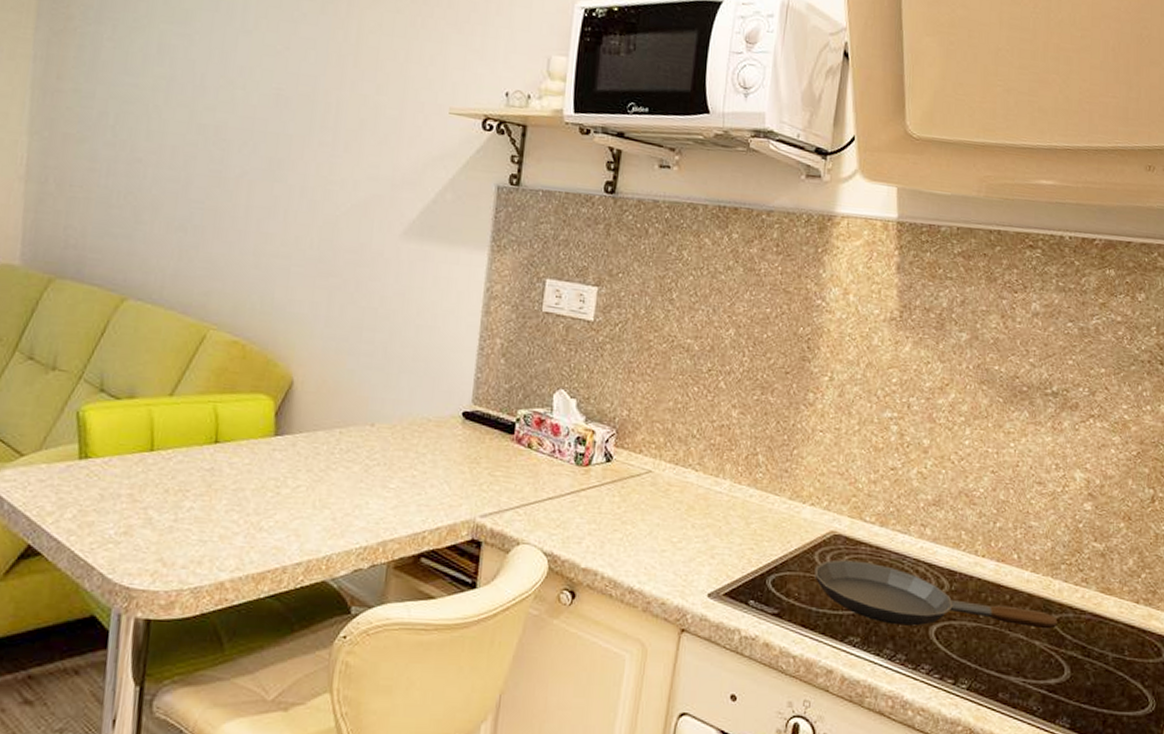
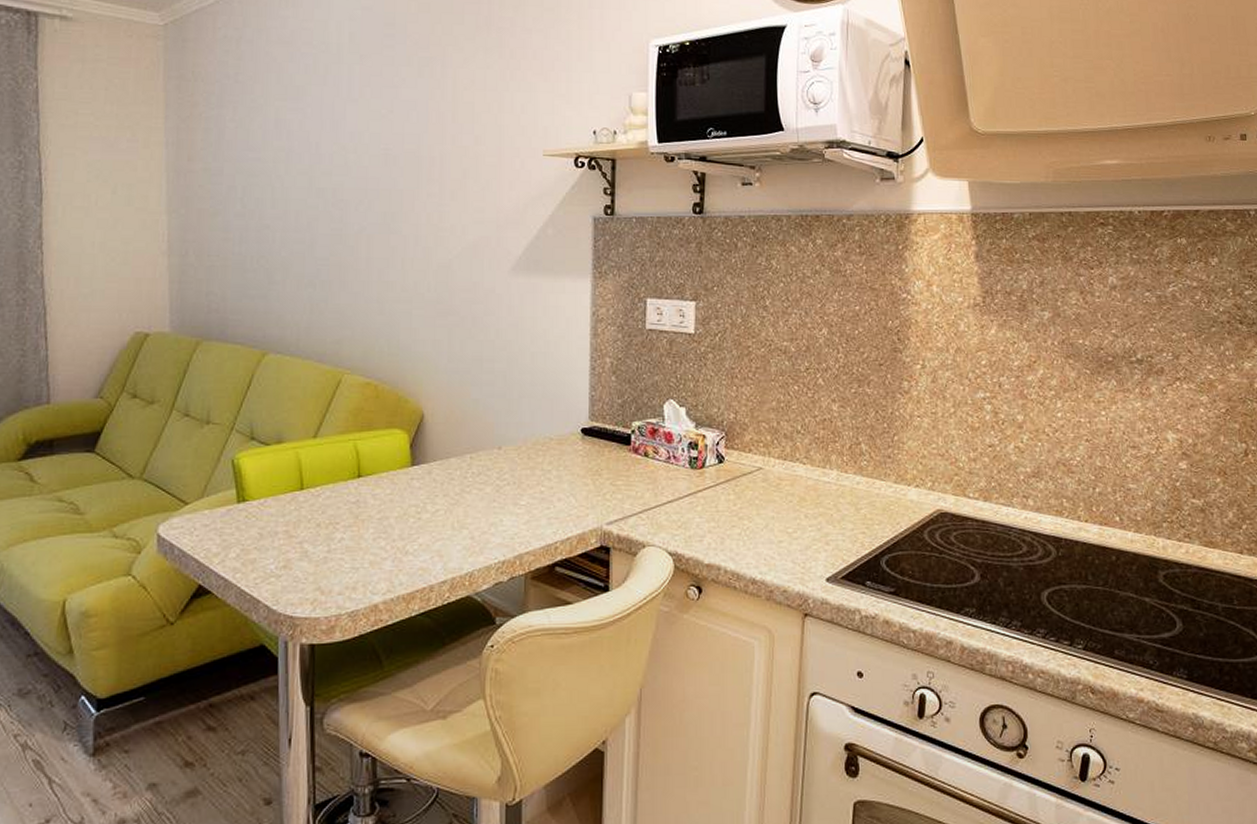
frying pan: present [814,559,1058,629] -> none [925,535,1165,593]

